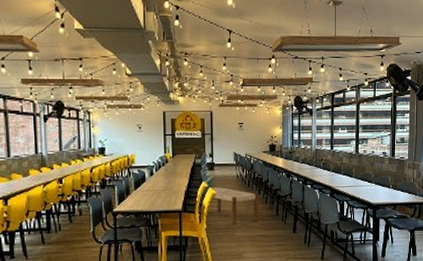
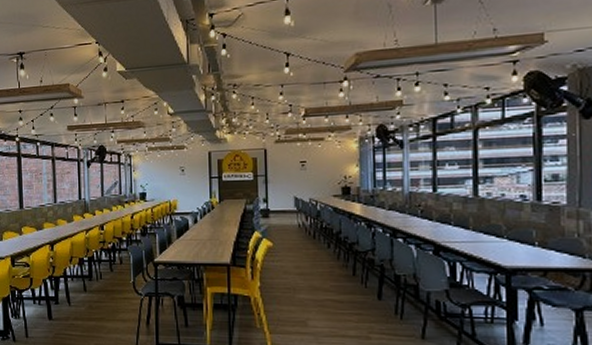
bench: present [196,187,258,225] -> none [247,238,328,284]

